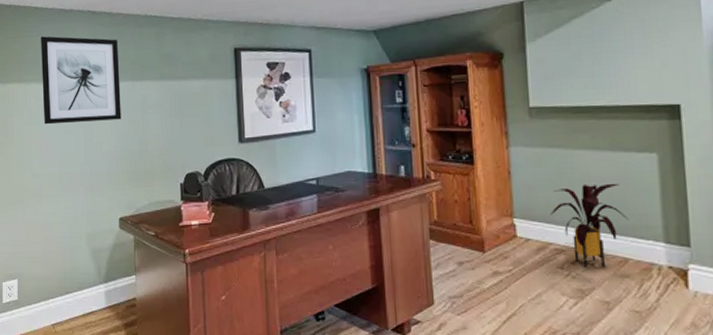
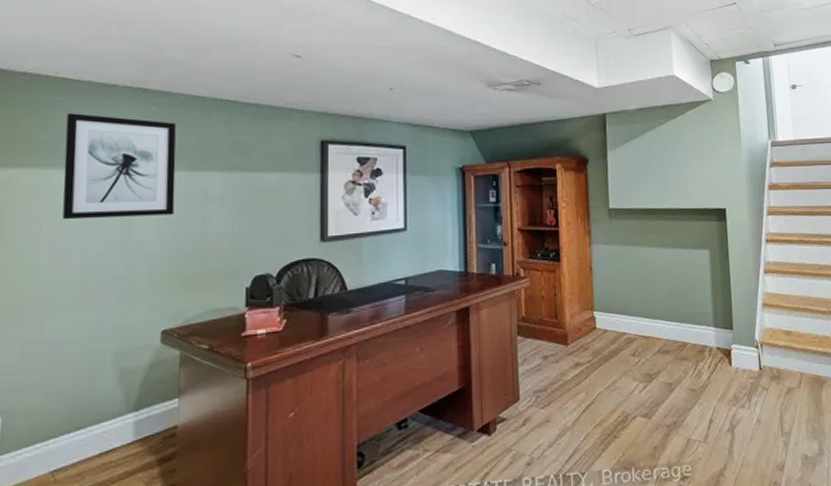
house plant: present [549,183,628,268] -> none [624,276,687,354]

